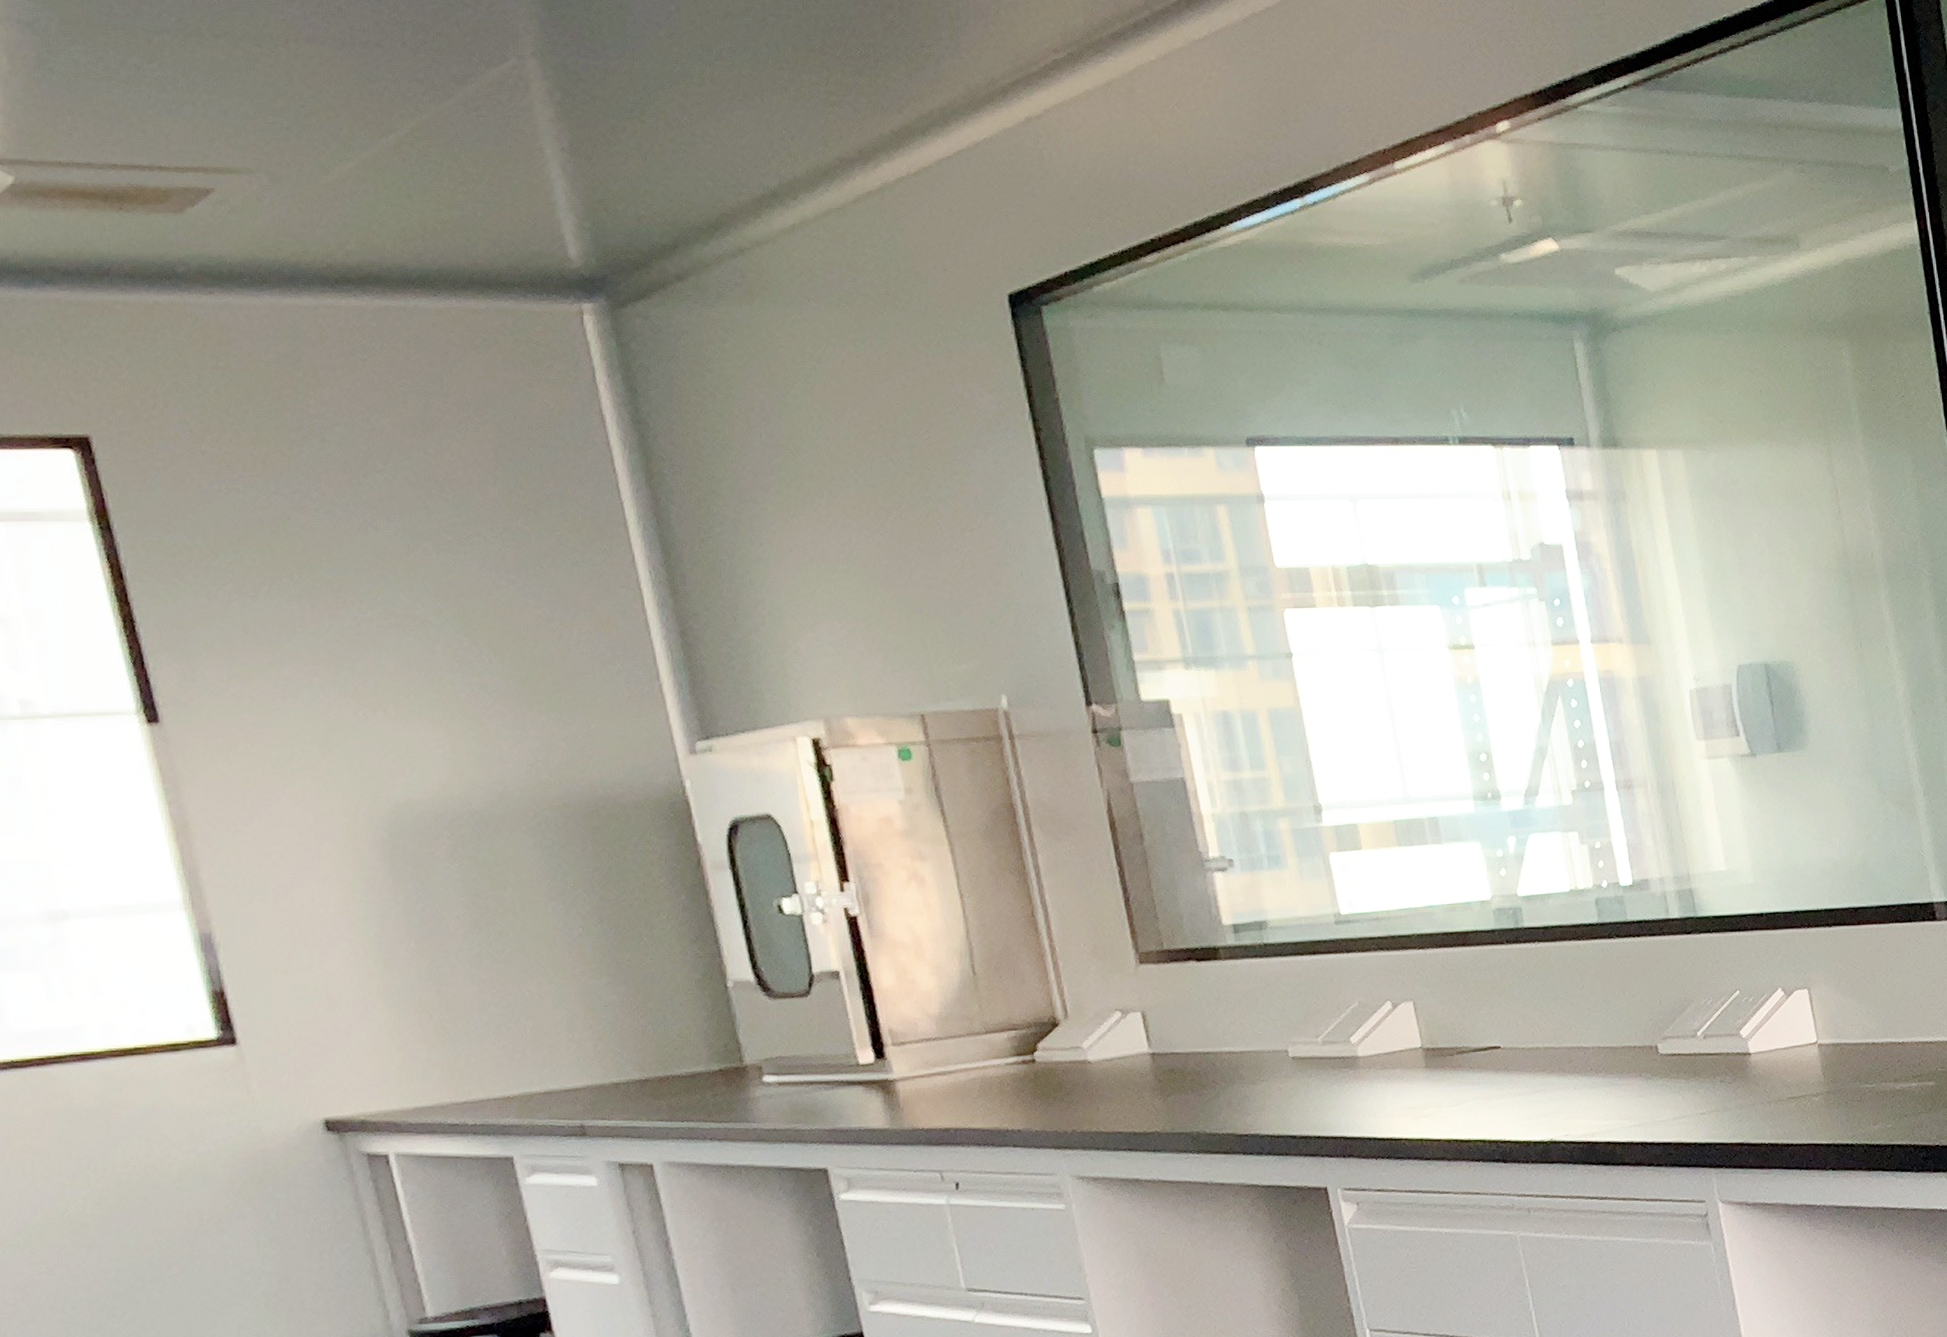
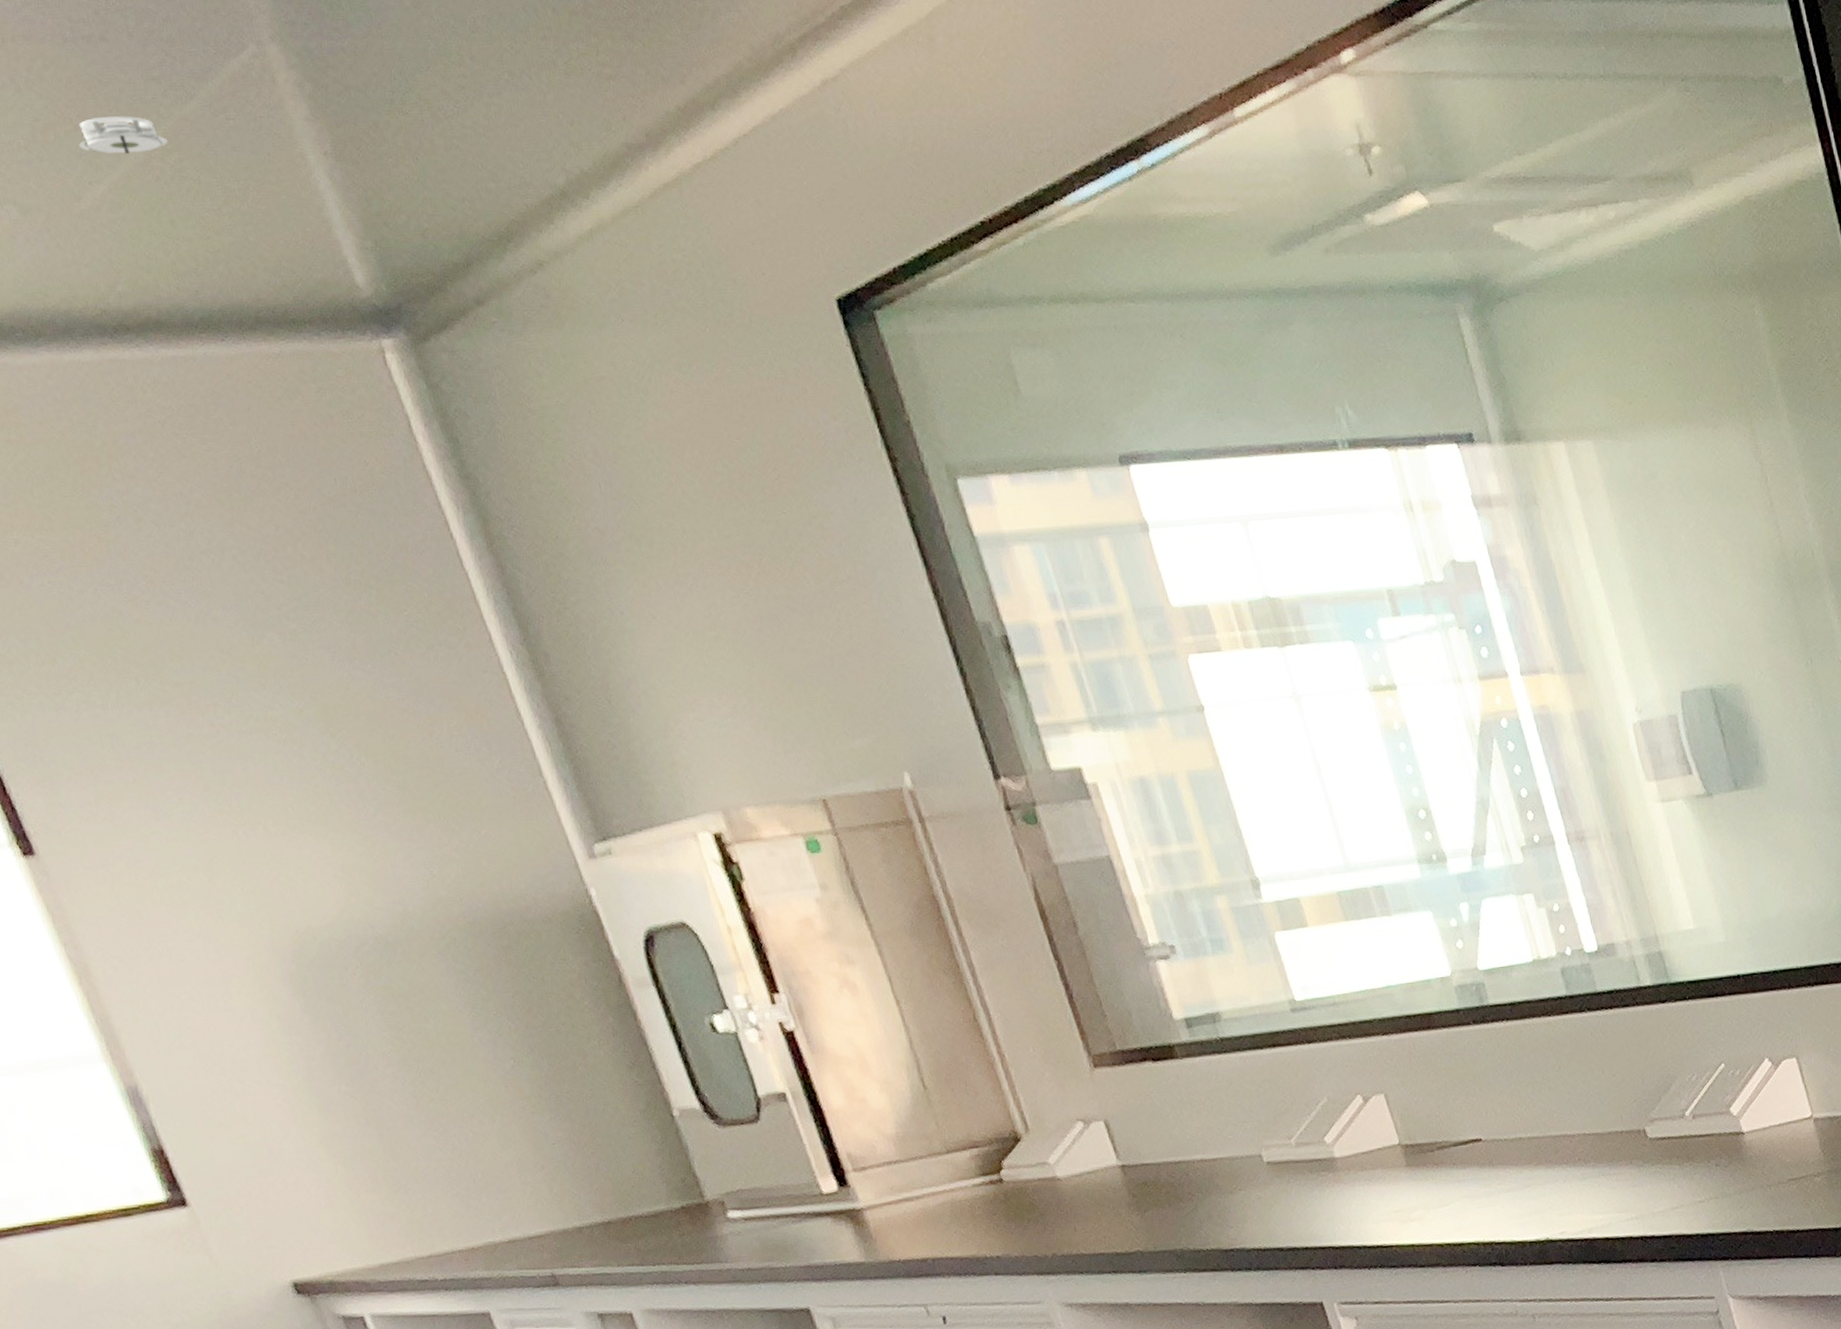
smoke detector: none [336,108,420,138] -> present [79,116,168,157]

